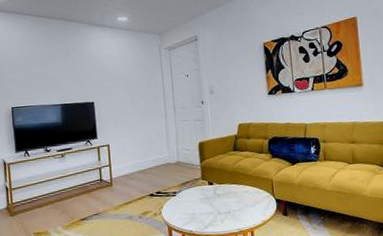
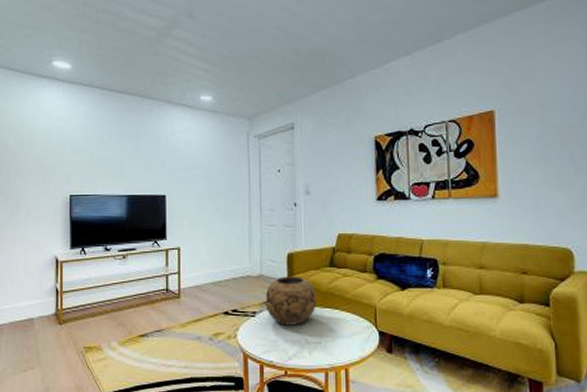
decorative bowl: none [182,160,225,201] -> present [265,276,317,325]

